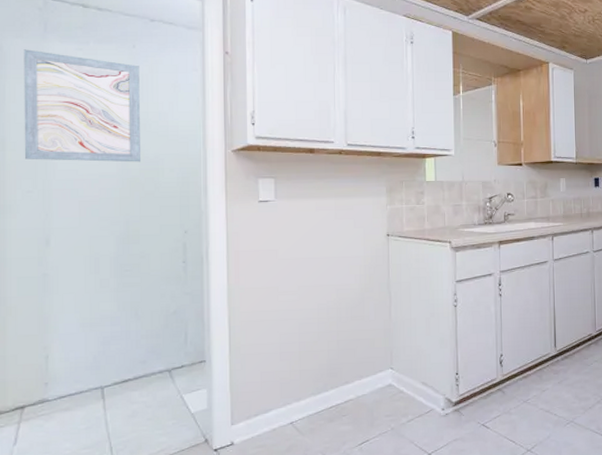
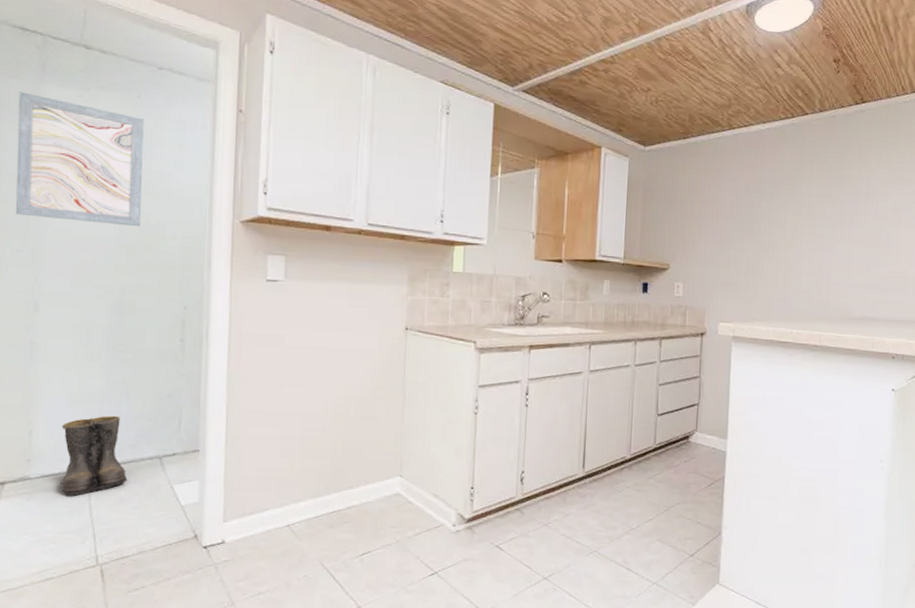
boots: none [76,335,140,414] -> present [61,415,128,497]

